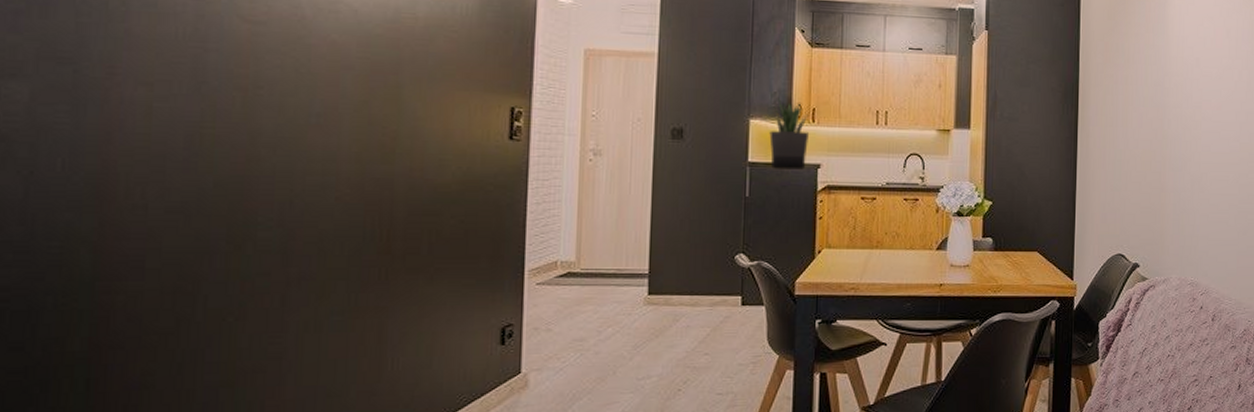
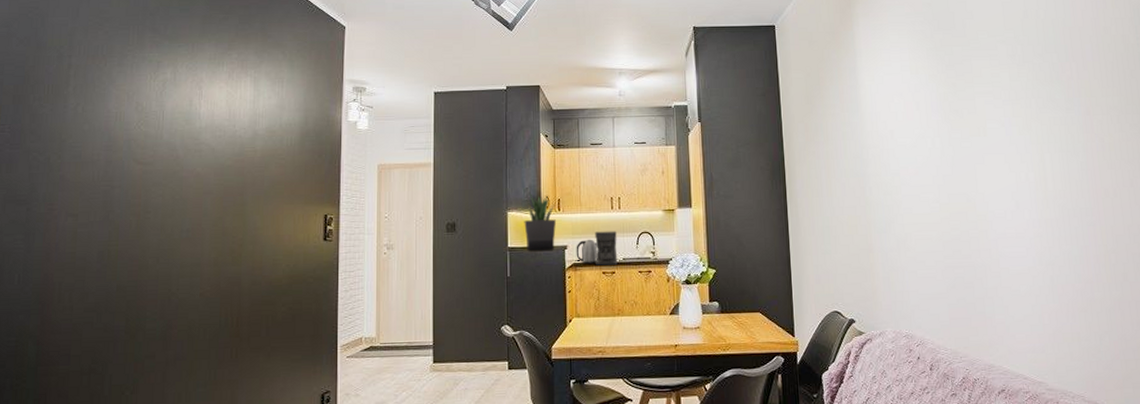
kettle: none [831,158,857,188] -> present [576,239,598,265]
coffee maker: none [854,149,881,191] -> present [595,231,618,266]

